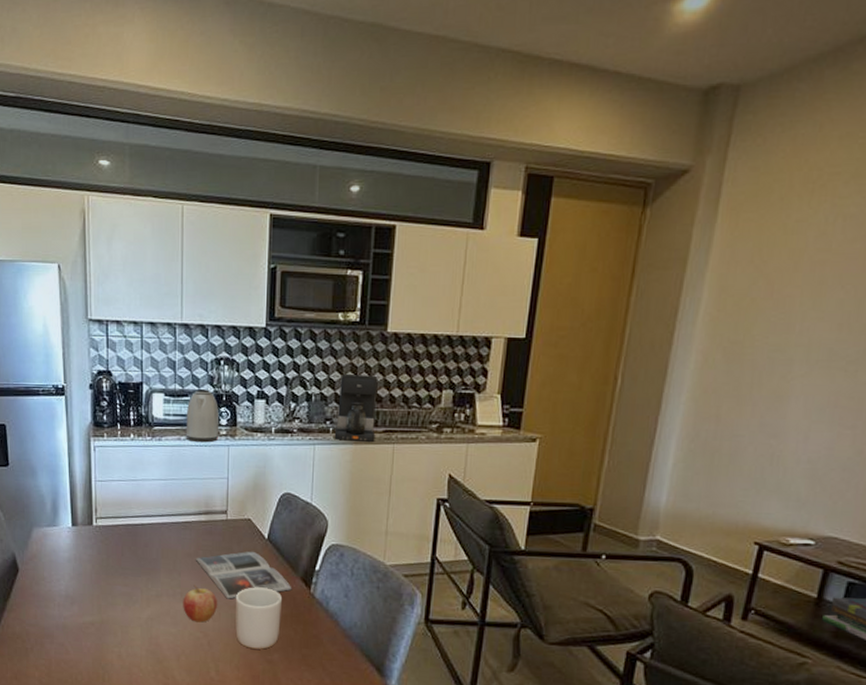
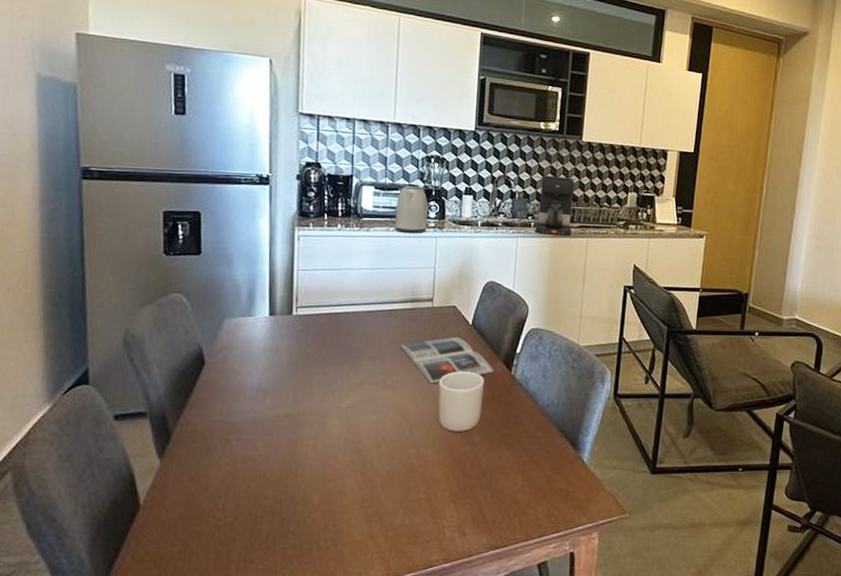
fruit: present [183,584,218,623] -> none [385,371,422,409]

